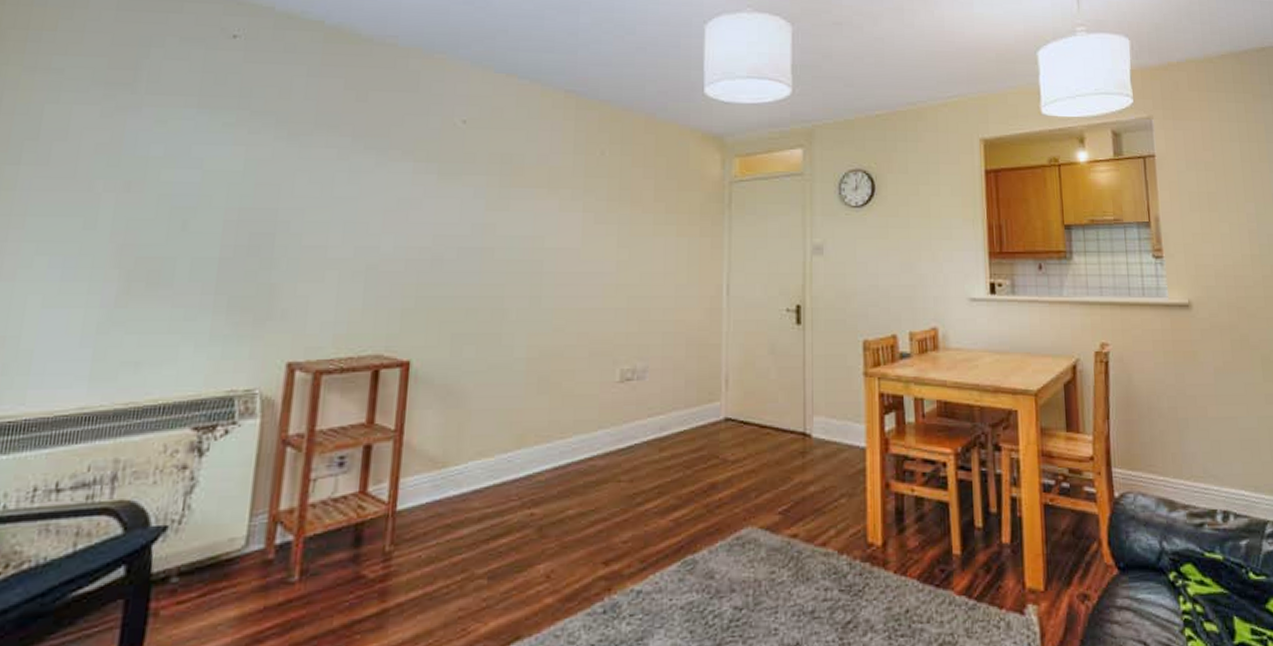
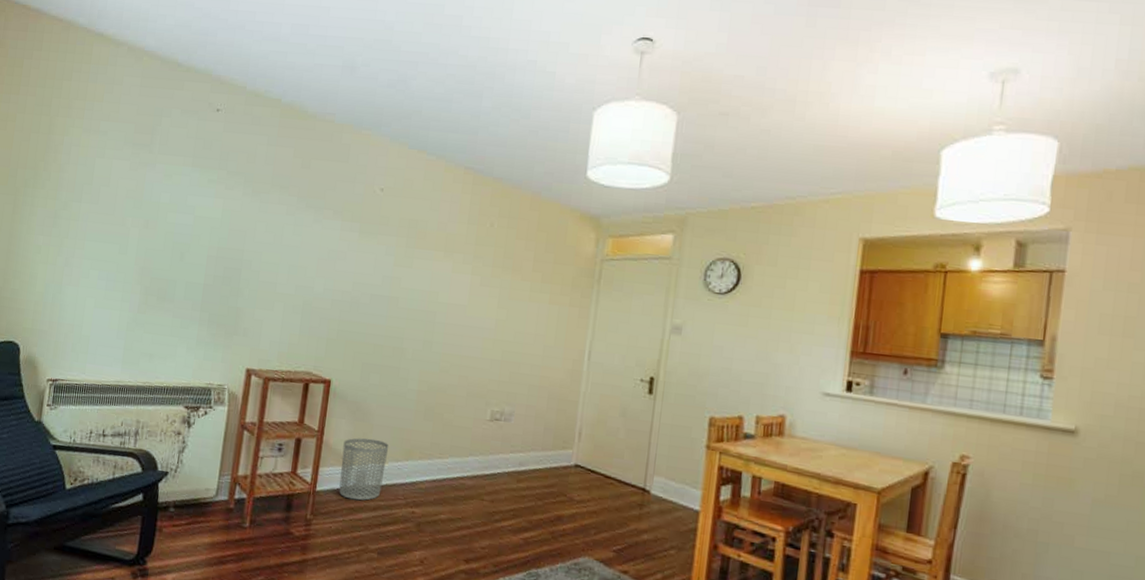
waste bin: none [429,428,493,514] -> present [339,438,388,501]

